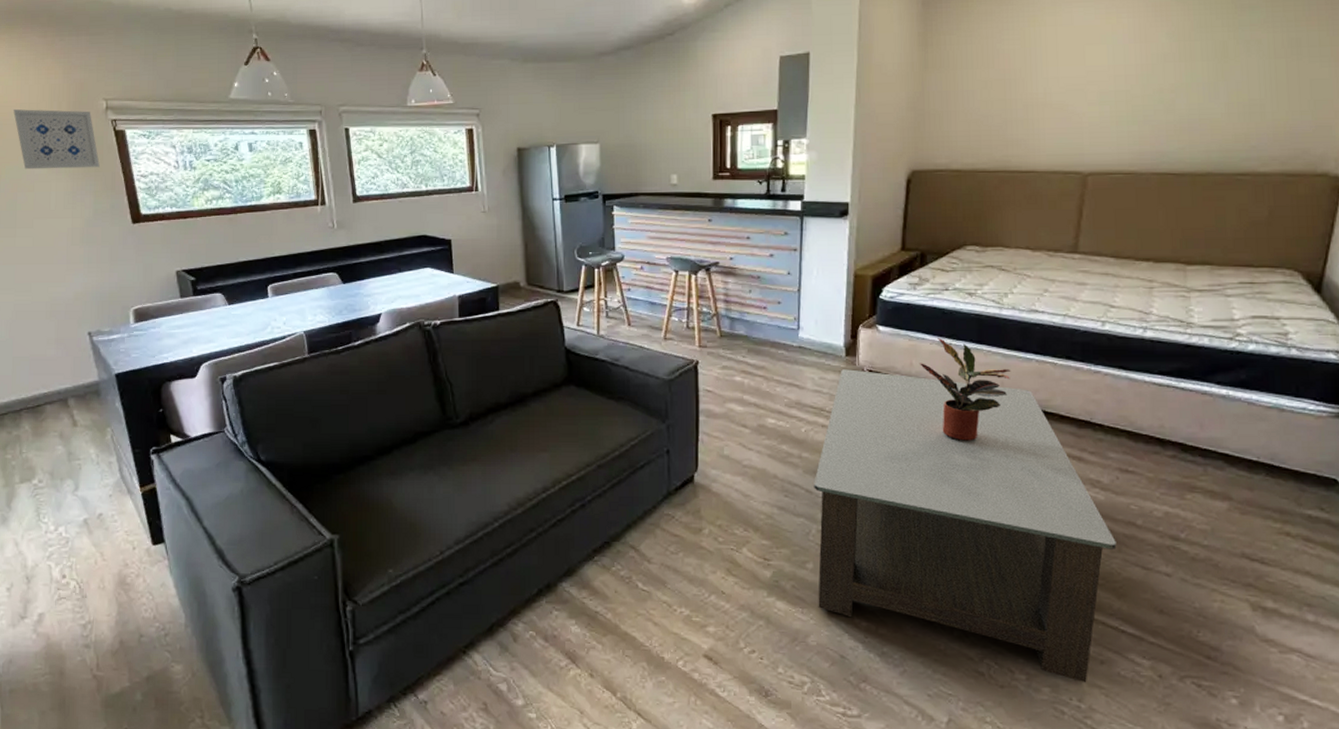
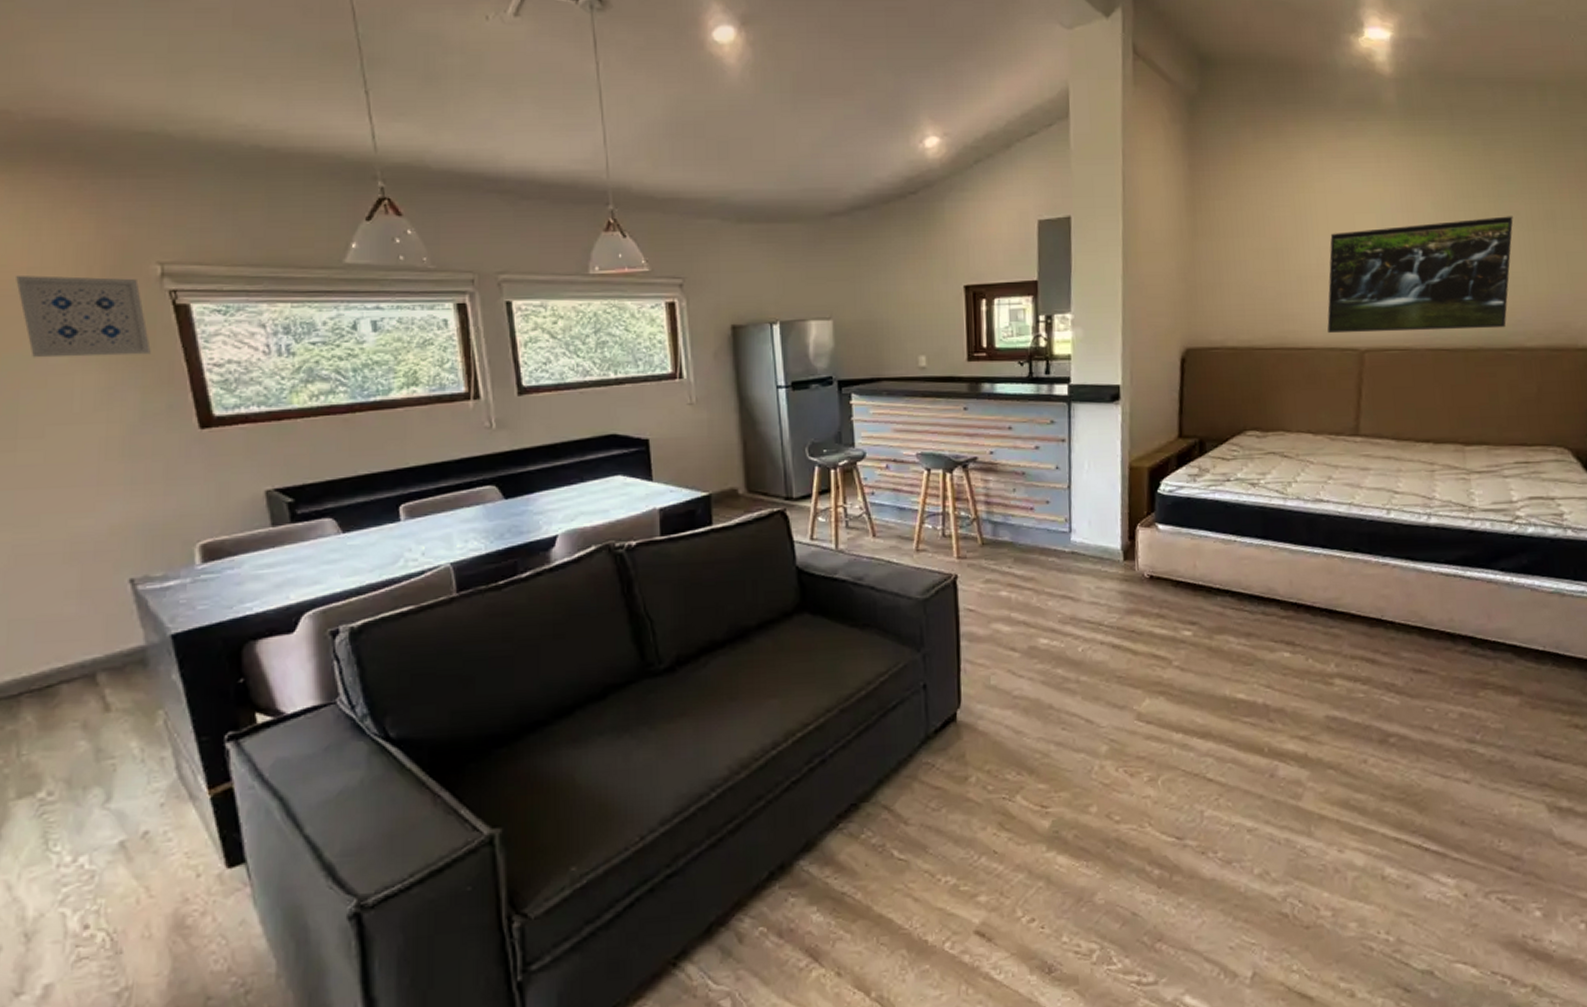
coffee table: present [814,369,1117,683] -> none [1094,575,1415,913]
potted plant: present [918,338,1011,441] -> none [1202,535,1299,650]
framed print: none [1051,44,1254,158] -> present [1327,216,1513,334]

